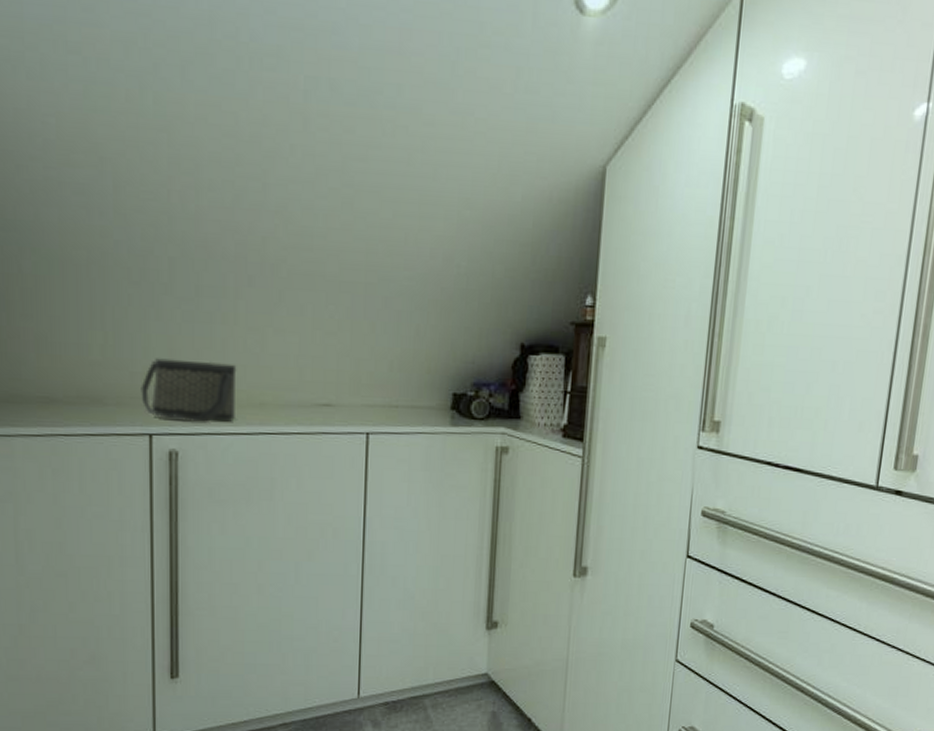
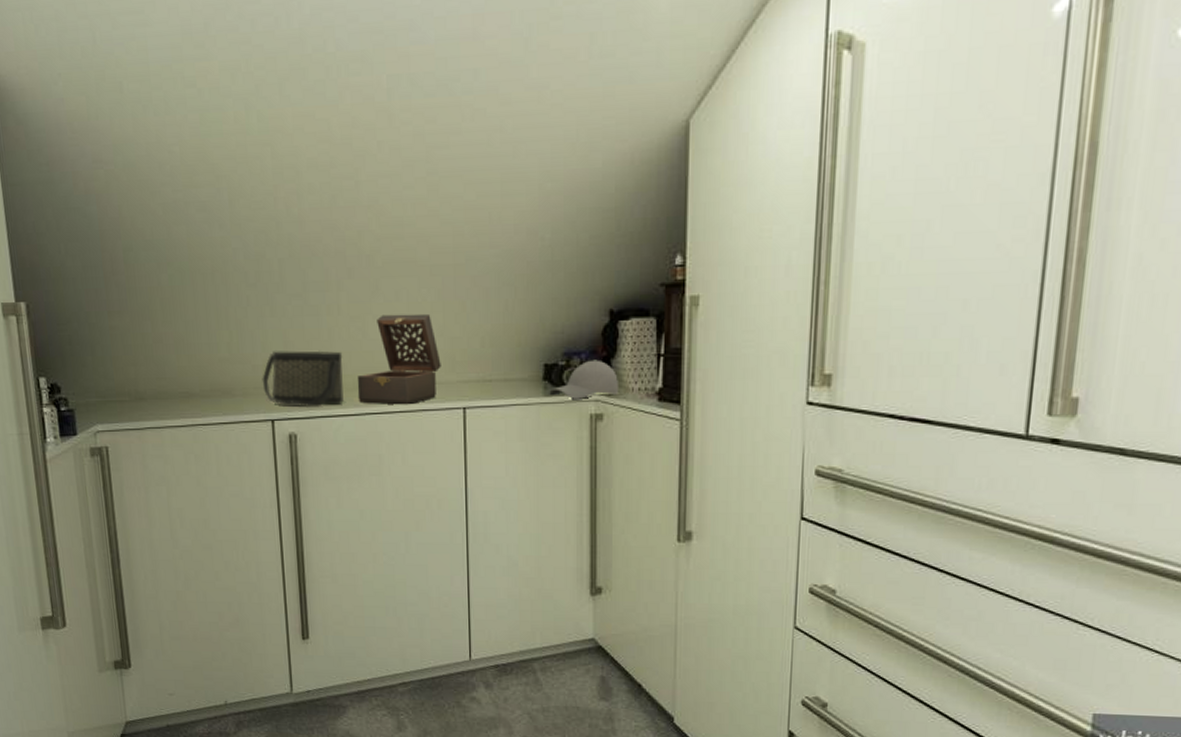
jewelry box: none [251,328,346,427] -> present [357,313,441,405]
baseball cap: none [456,392,525,432] -> present [549,359,618,401]

